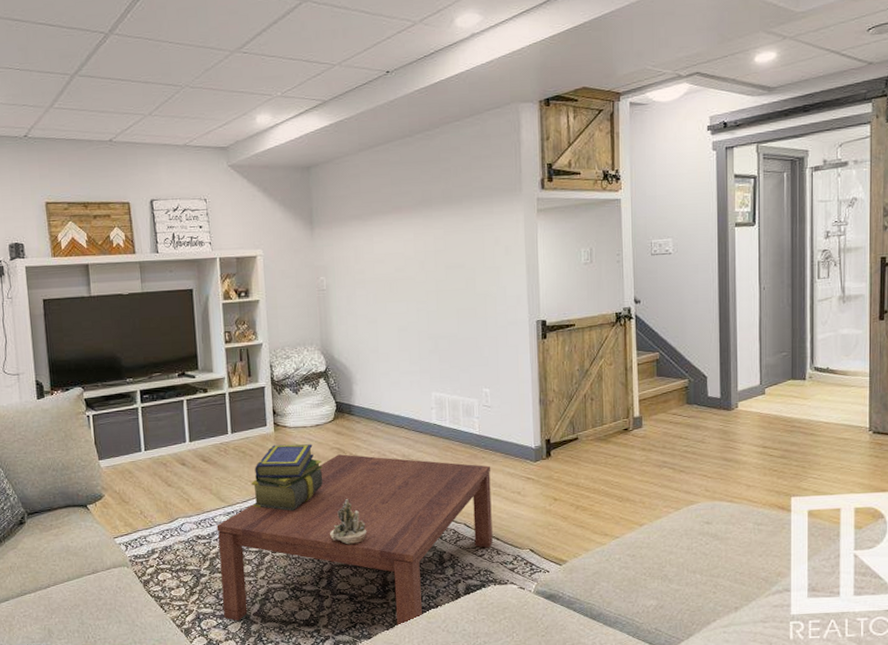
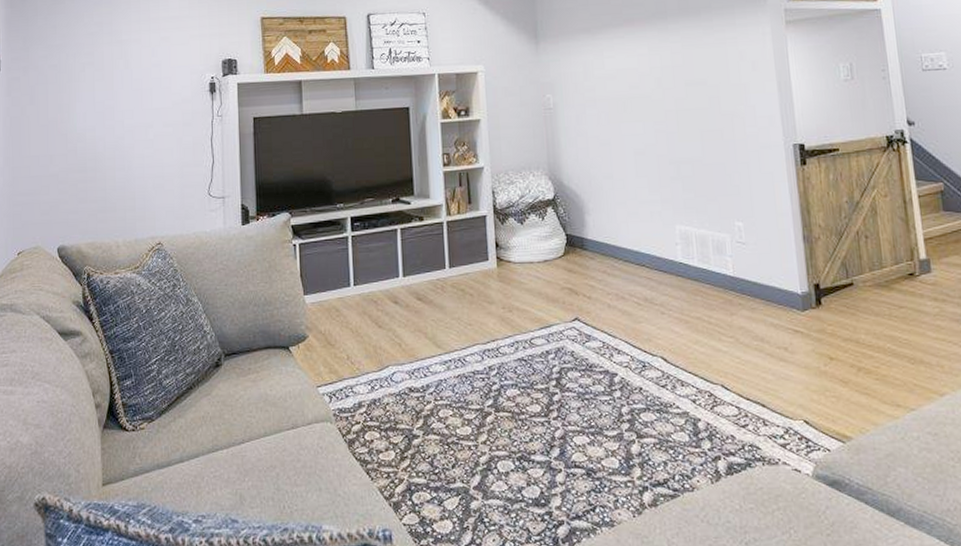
coffee table: present [216,454,493,625] -> none [432,296,758,511]
stack of books: present [251,444,323,511] -> none [471,282,553,362]
succulent planter: present [330,499,367,545] -> none [562,350,606,406]

